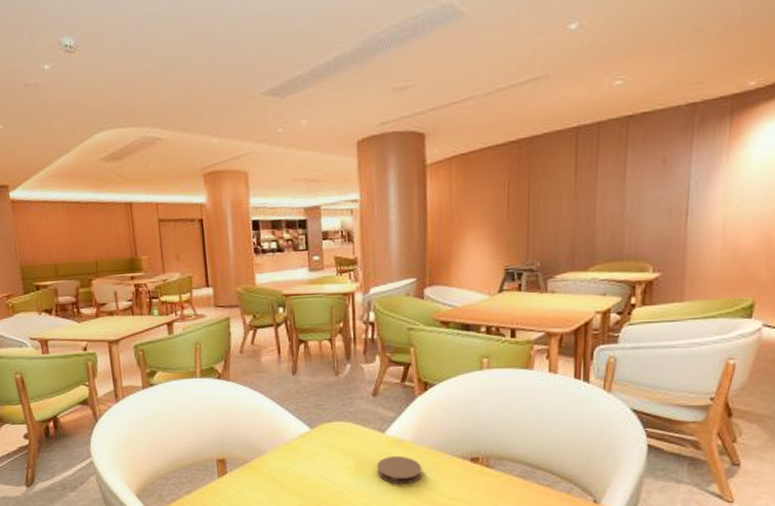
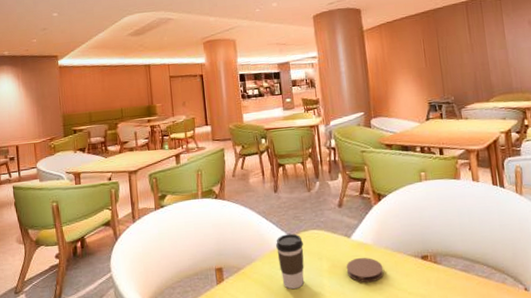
coffee cup: none [292,424,326,488] -> present [276,233,305,290]

